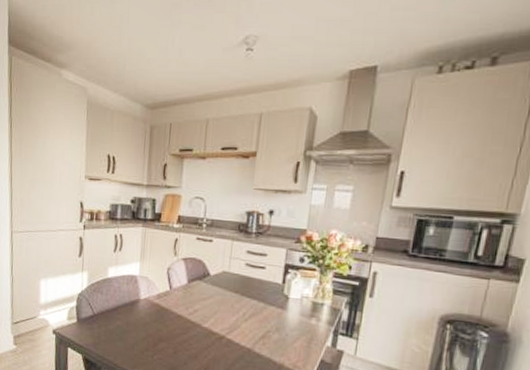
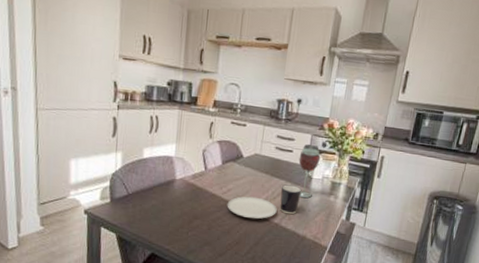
plate: none [193,317,249,344] -> present [227,196,277,220]
mug: none [252,305,277,339] -> present [279,184,302,215]
wineglass: none [272,260,298,321] -> present [298,144,321,199]

